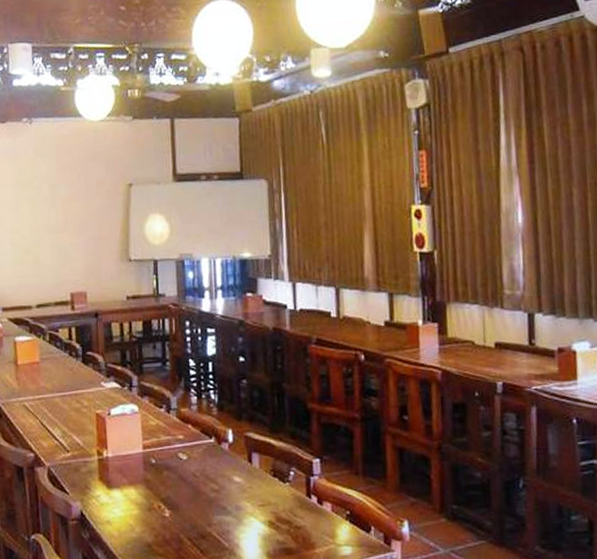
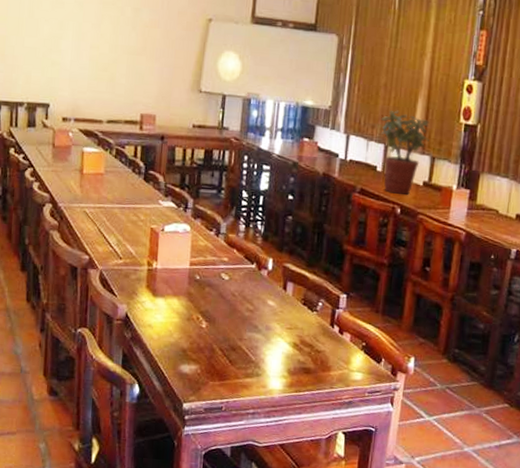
potted plant: none [327,248,383,339] -> present [381,110,430,195]

